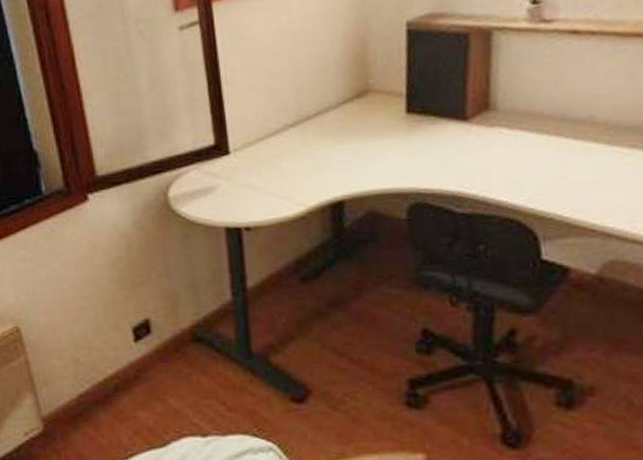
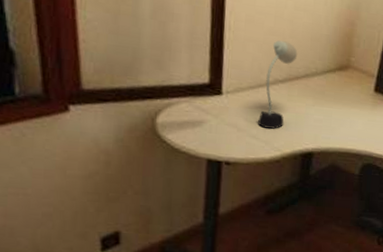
desk lamp: none [272,80,305,182] -> present [257,40,298,129]

